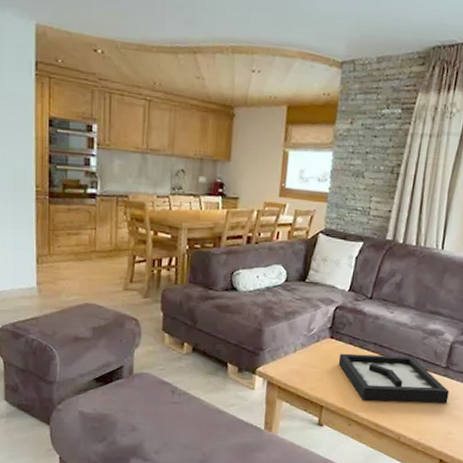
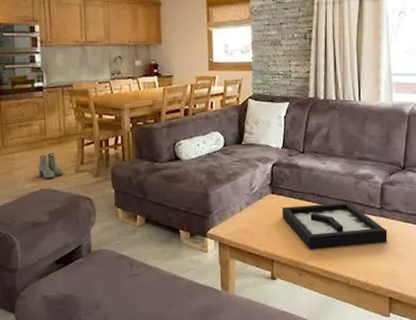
boots: none [84,267,111,293] -> present [38,153,64,178]

